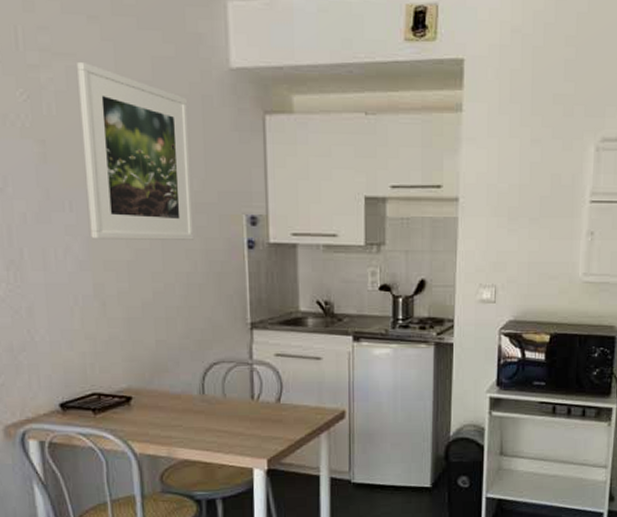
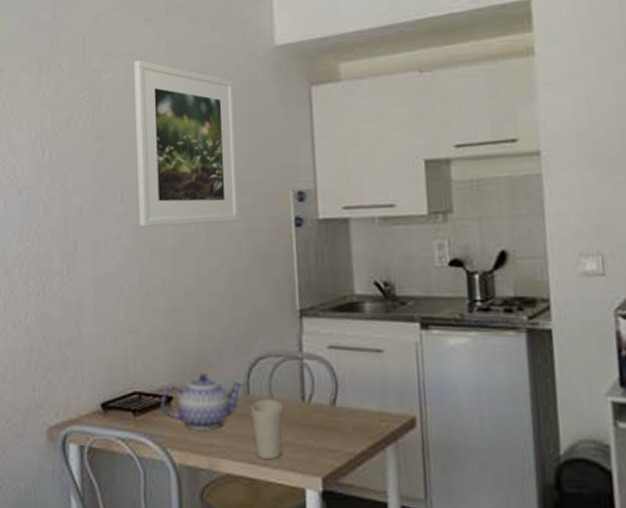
teapot: none [120,377,201,426] -> present [160,374,245,432]
cup: none [206,398,235,447] -> present [251,399,284,460]

